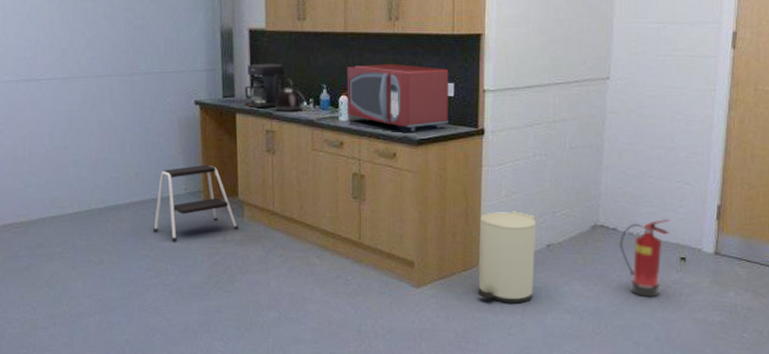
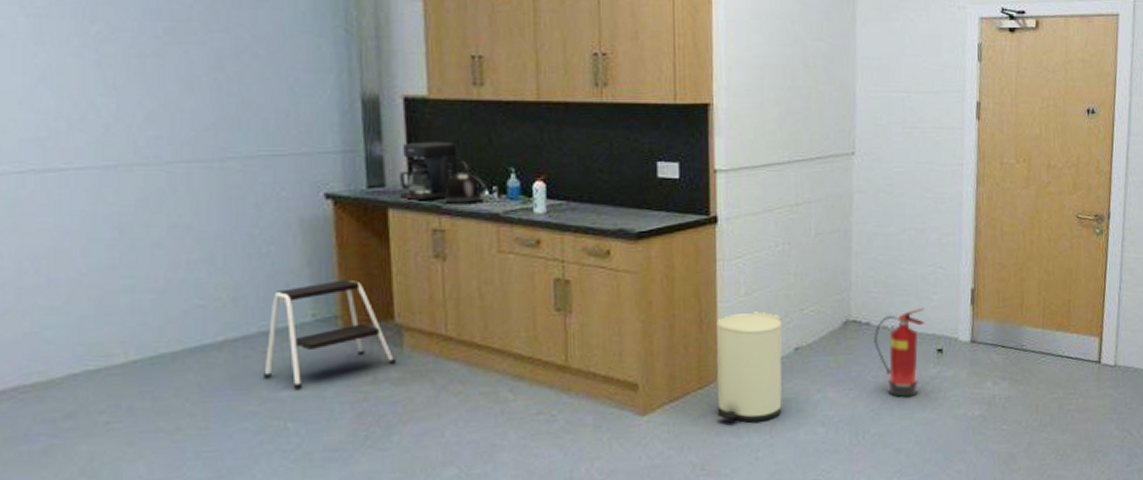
microwave: present [347,64,449,131] -> none [542,141,675,222]

